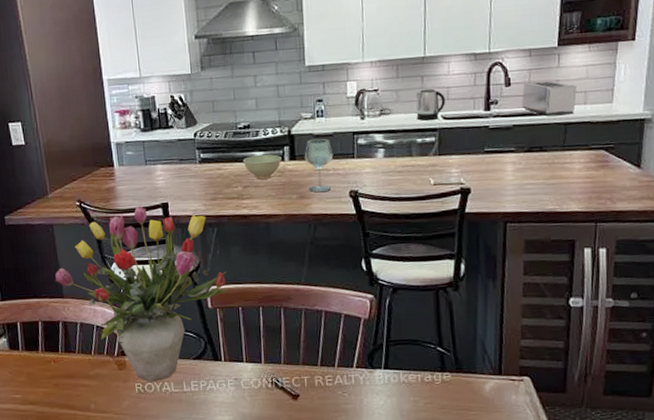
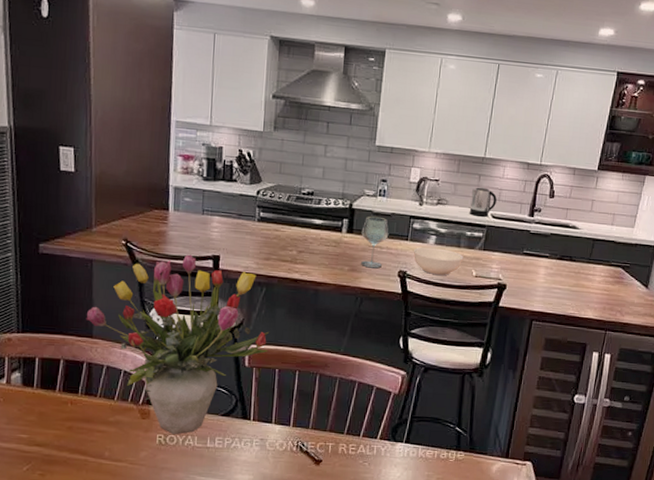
bowl: present [242,154,282,180] -> none [301,223,339,248]
bowl: none [361,160,418,190] -> present [413,247,464,276]
toaster: present [522,80,577,116] -> none [561,197,607,233]

